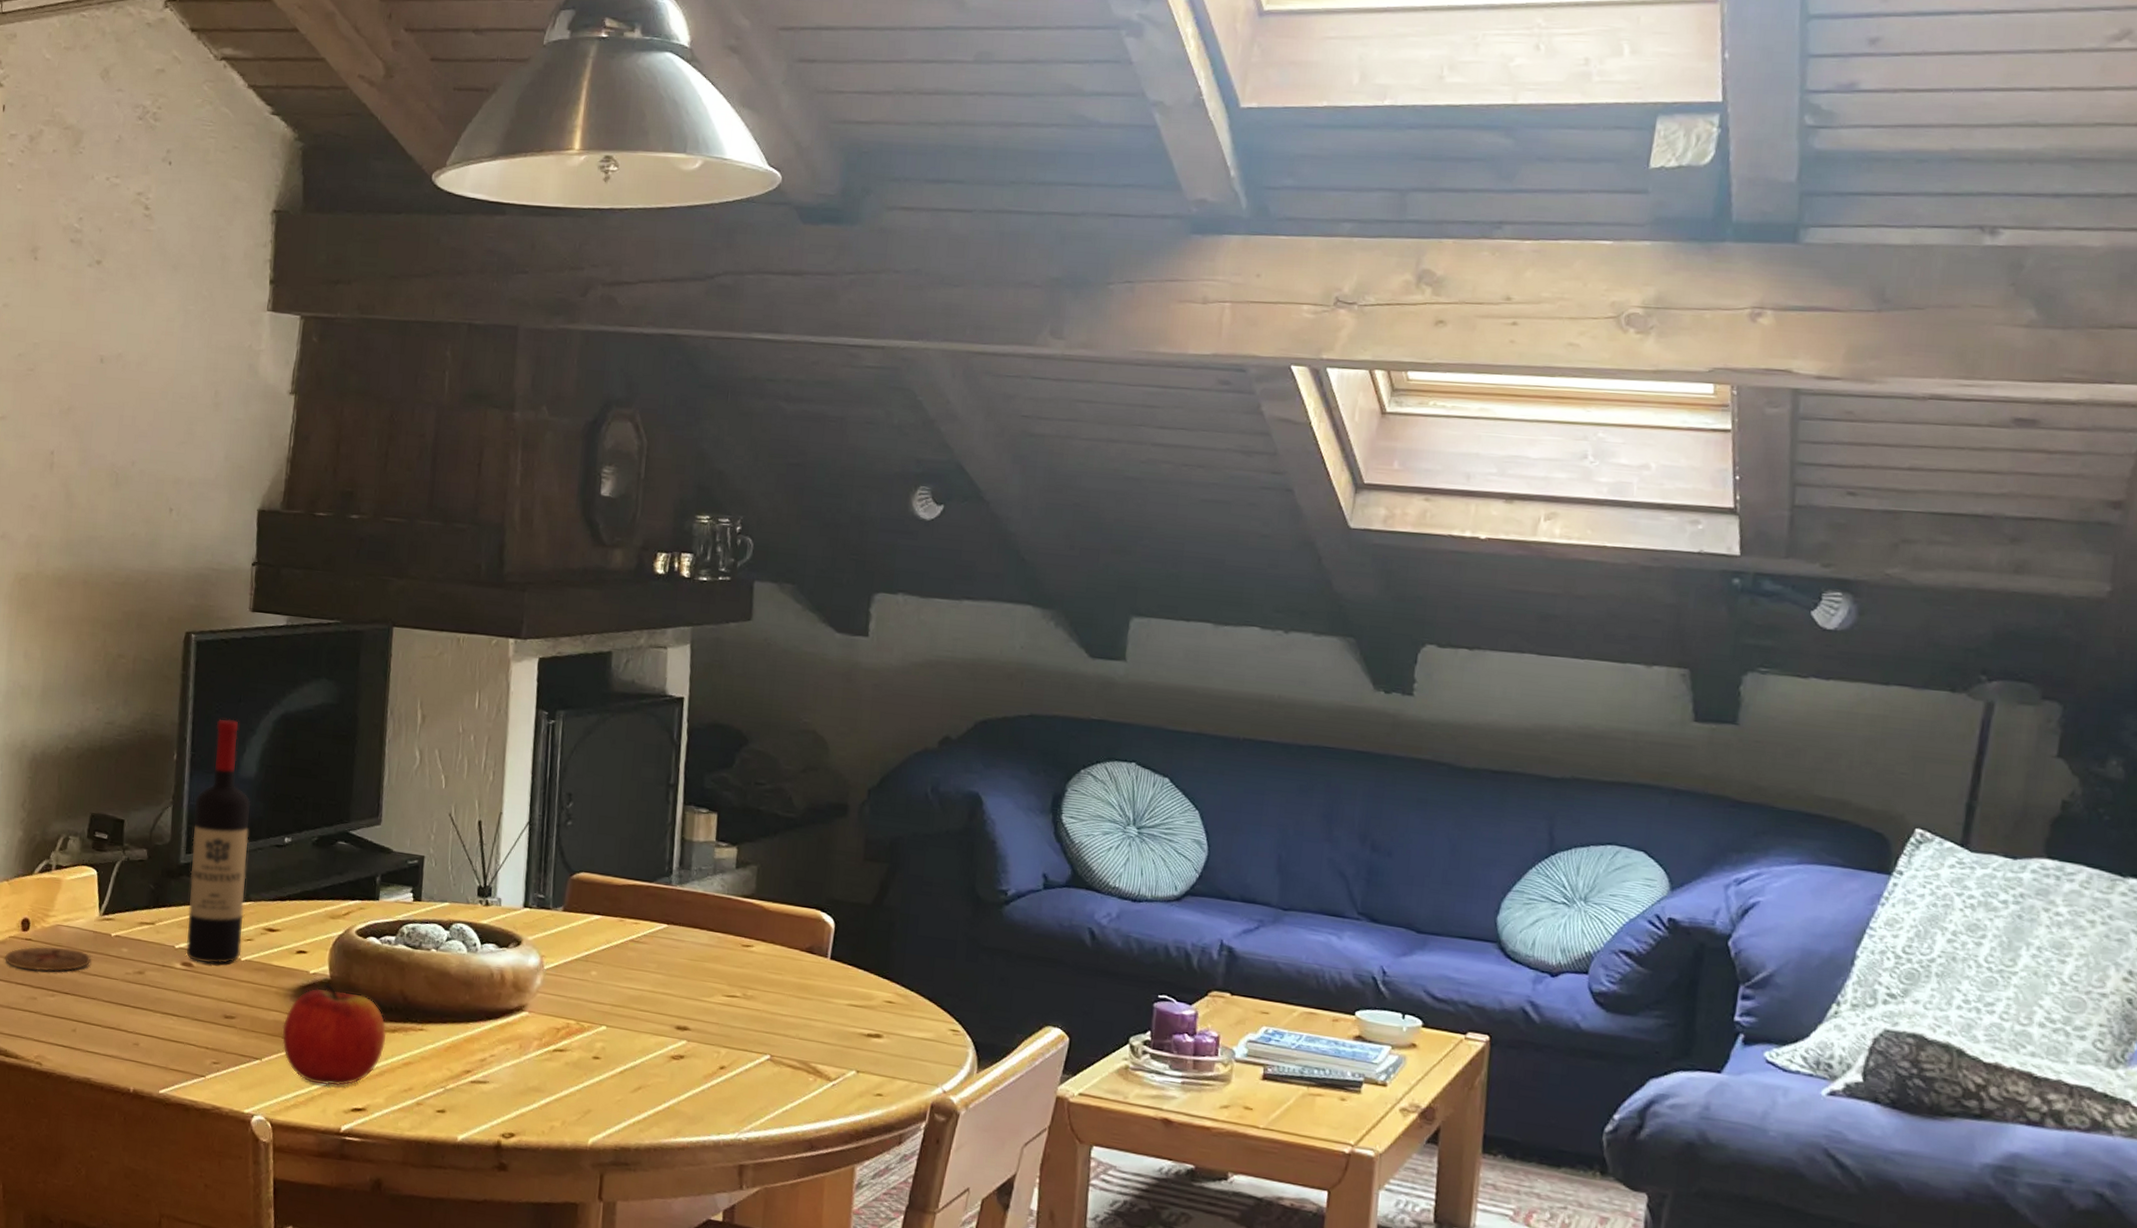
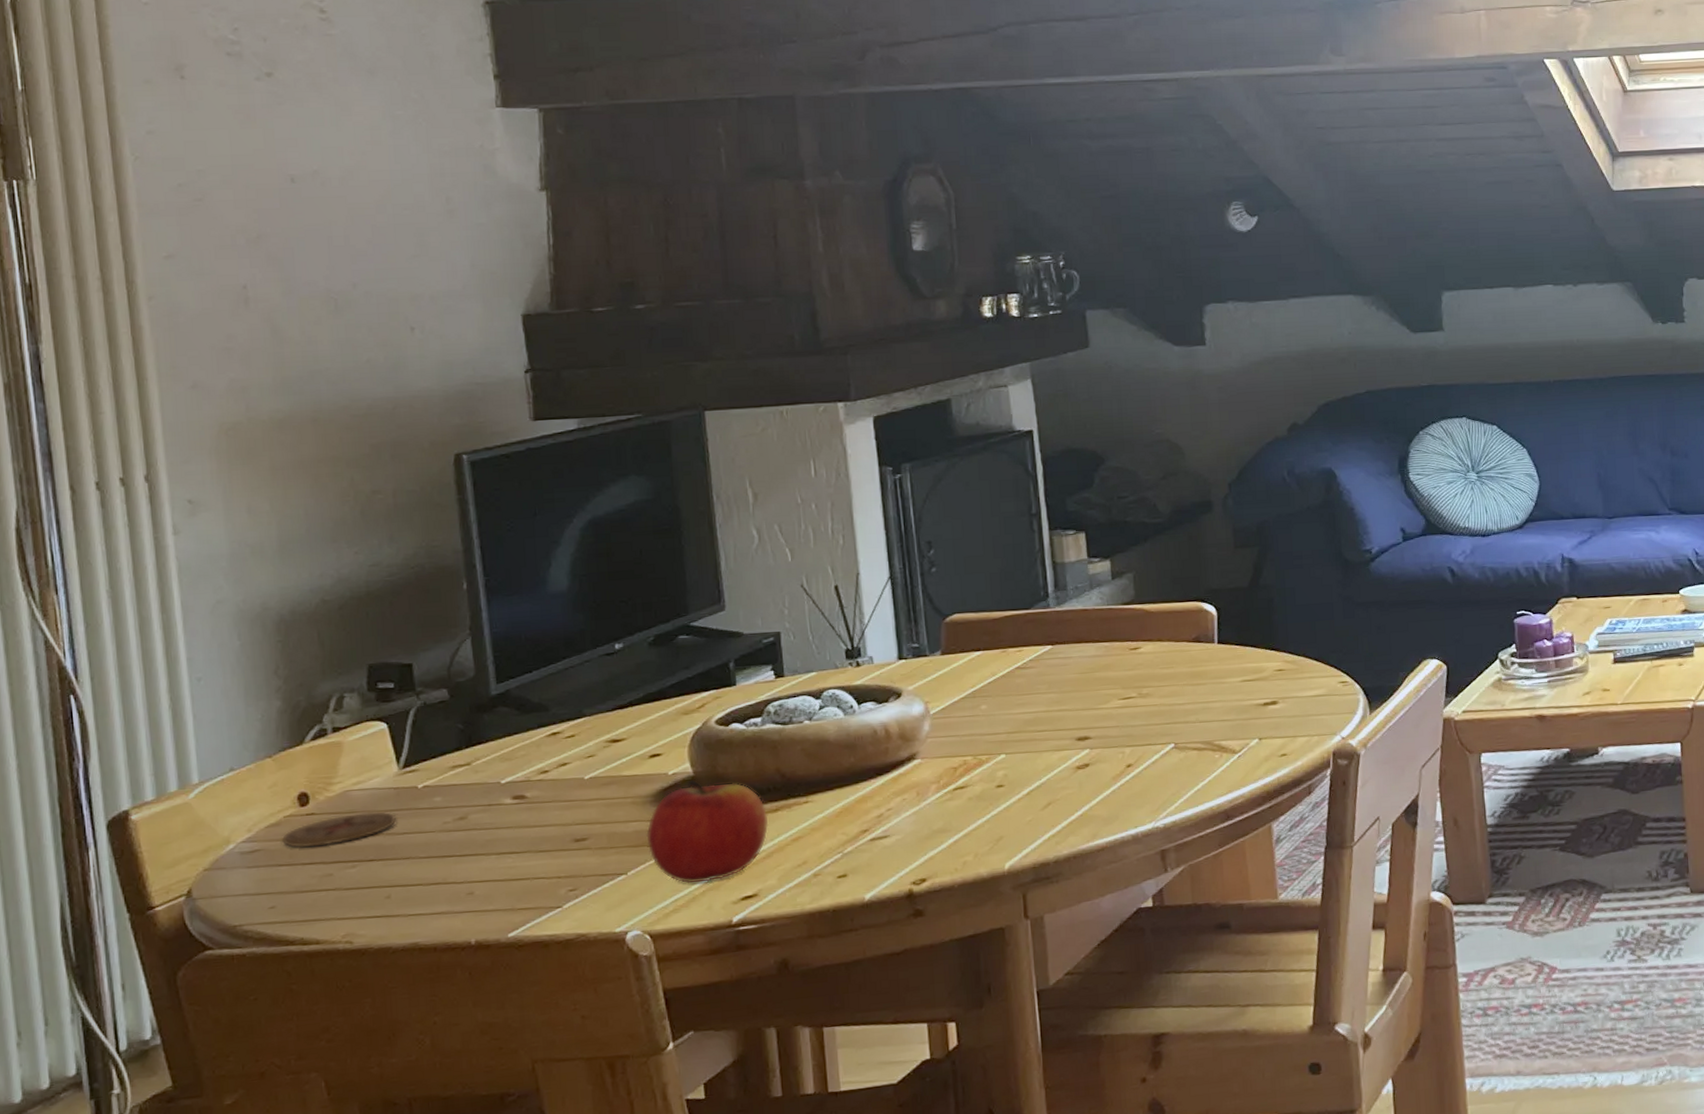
wine bottle: present [186,718,251,964] -> none [498,535,583,793]

